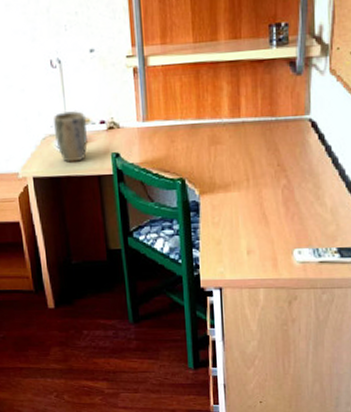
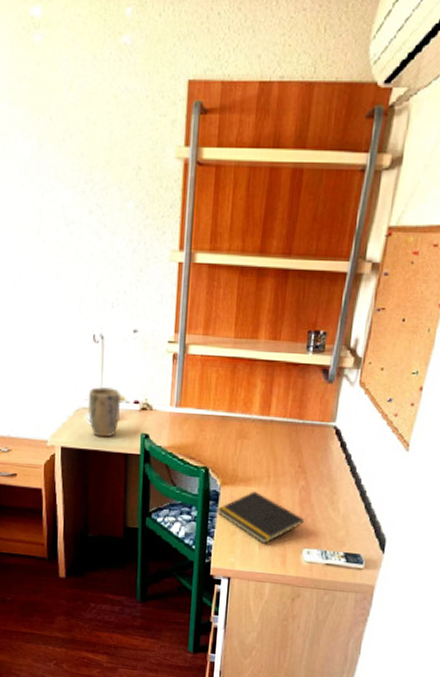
notepad: none [198,196,291,249] -> present [216,490,304,544]

